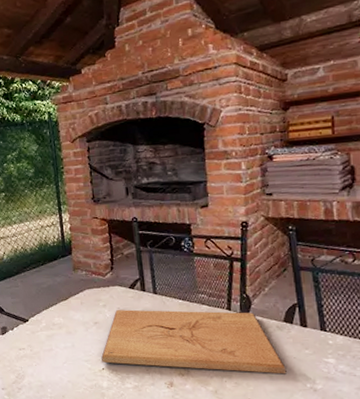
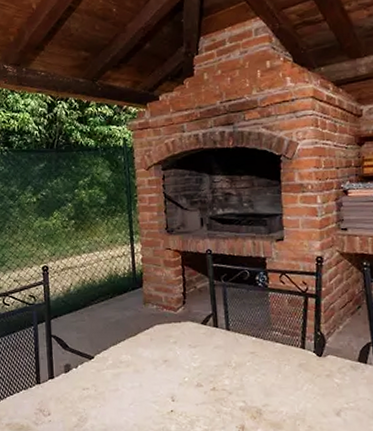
cutting board: present [101,309,287,374] -> none [170,347,361,417]

